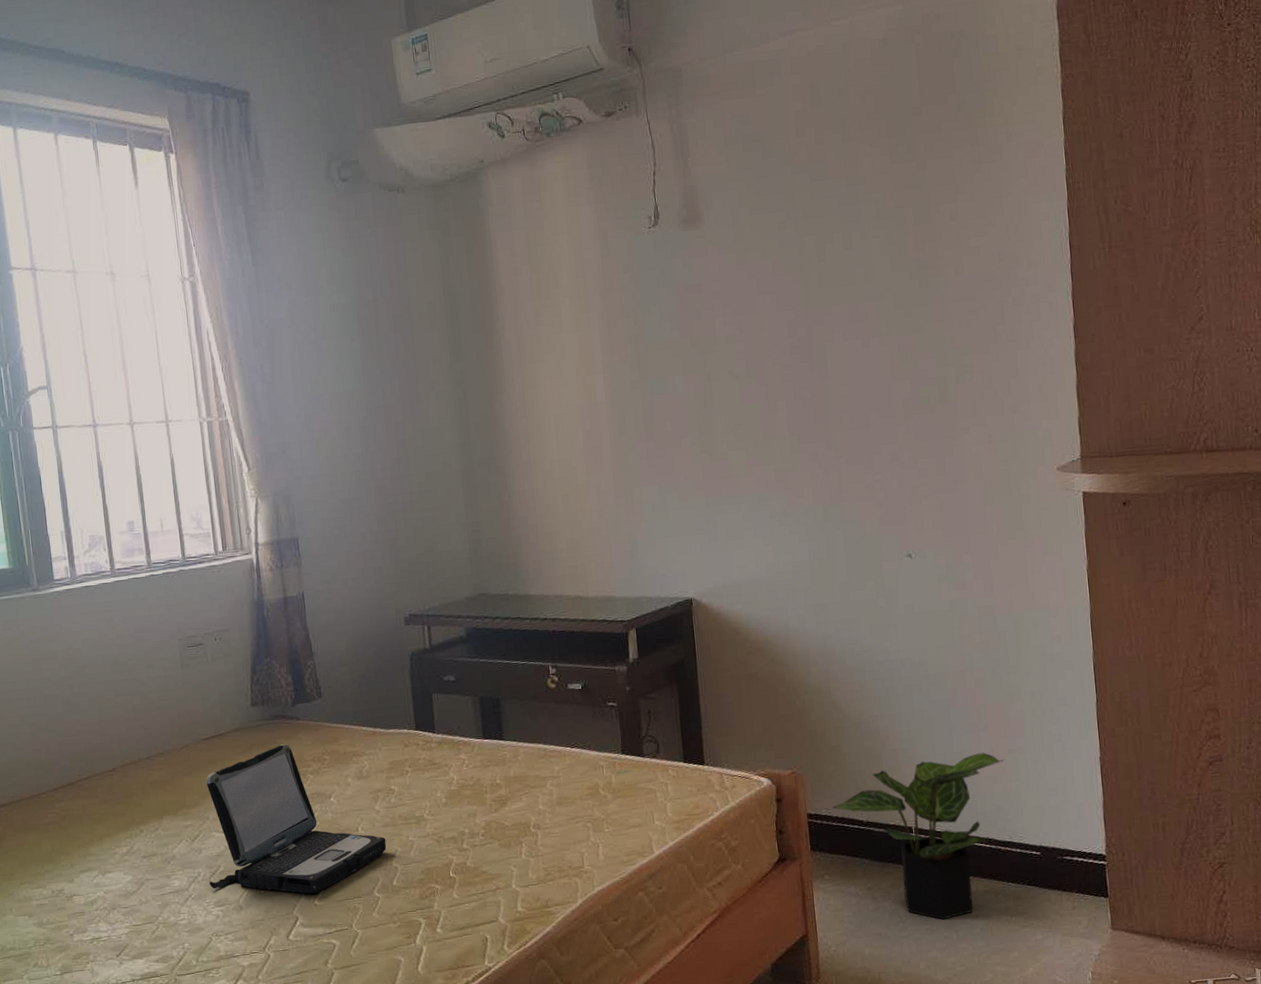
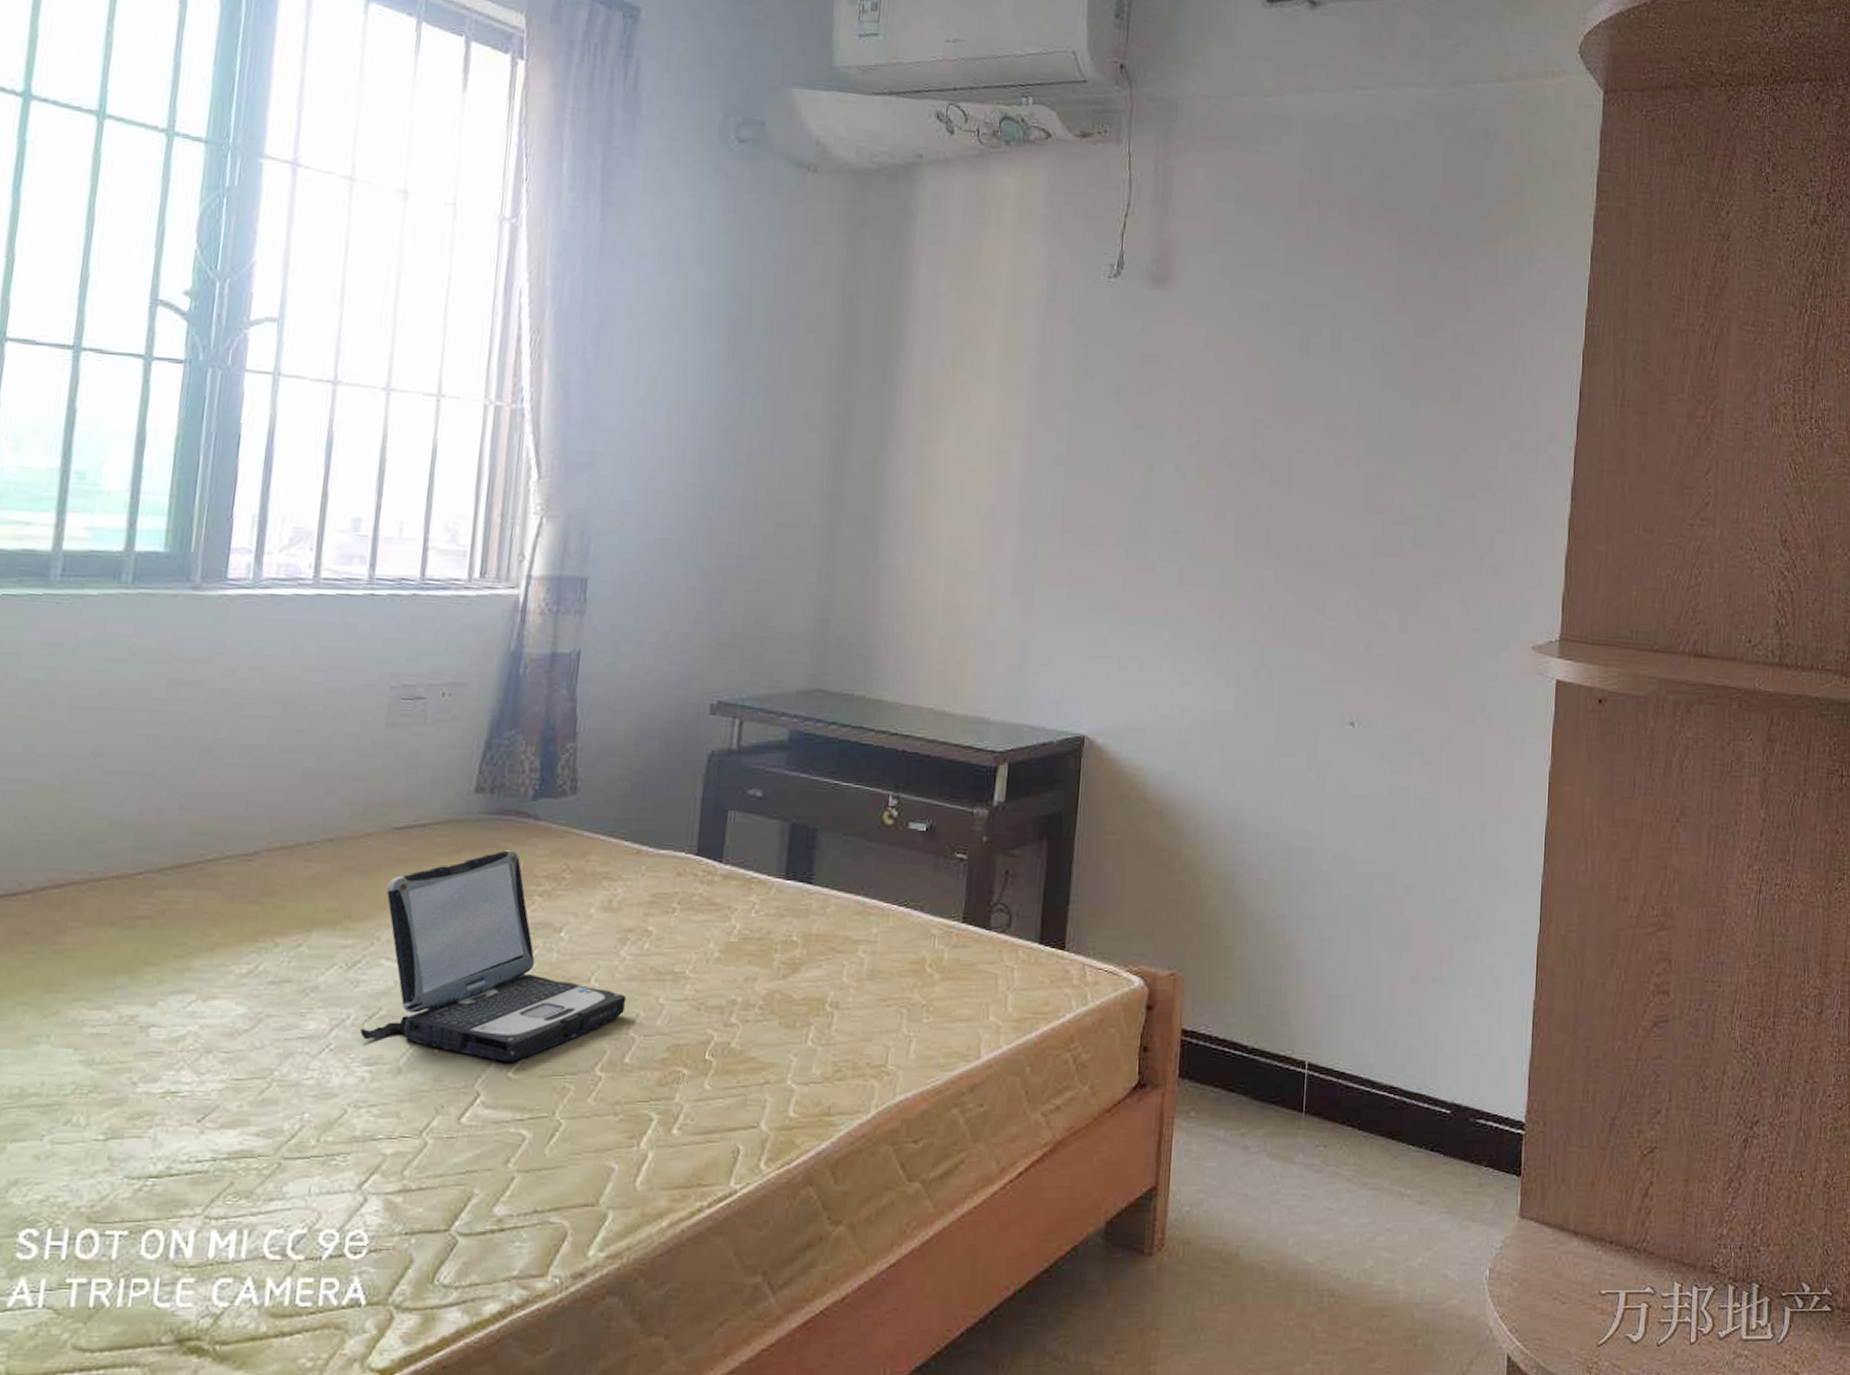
potted plant: present [833,752,1005,920] -> none [1214,978,1425,1185]

